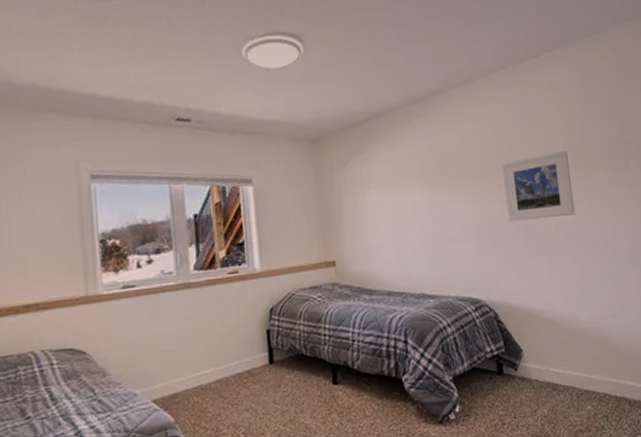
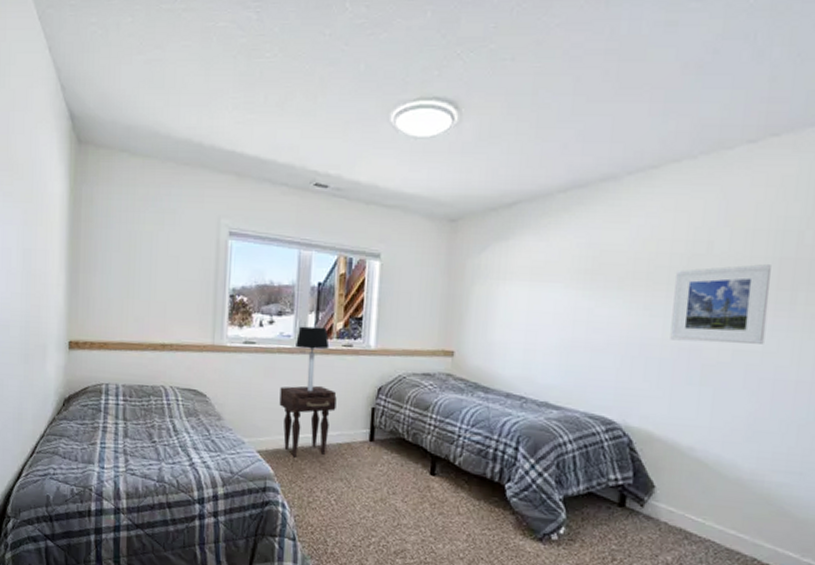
nightstand: none [169,317,231,399] -> present [279,385,337,458]
table lamp: none [179,258,215,326] -> present [296,326,330,392]

